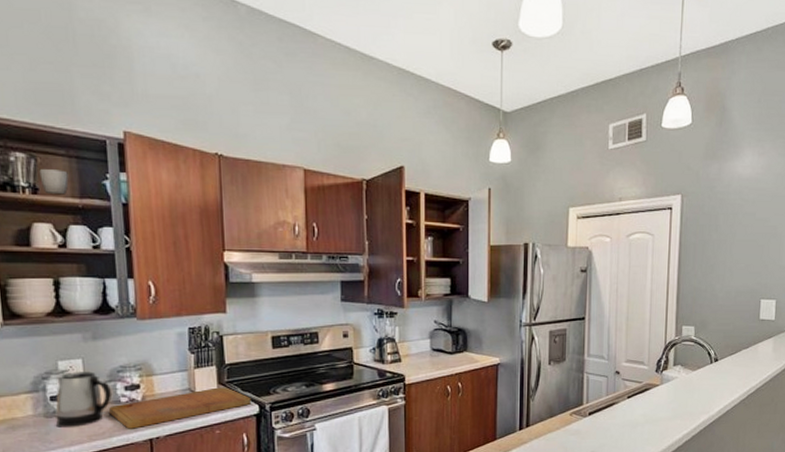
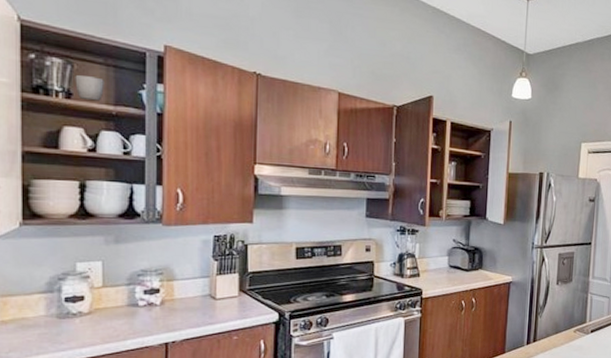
kettle: present [55,371,113,427] -> none [69,274,131,329]
cutting board: present [109,387,252,429] -> none [126,294,272,333]

